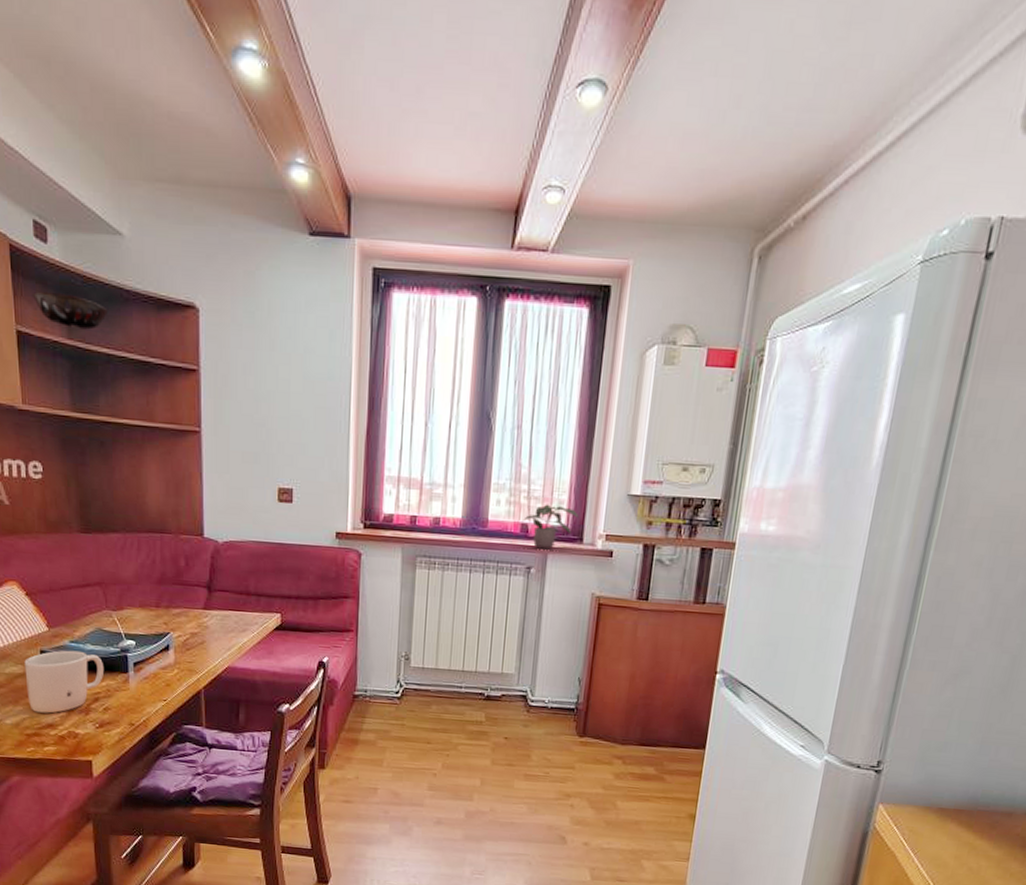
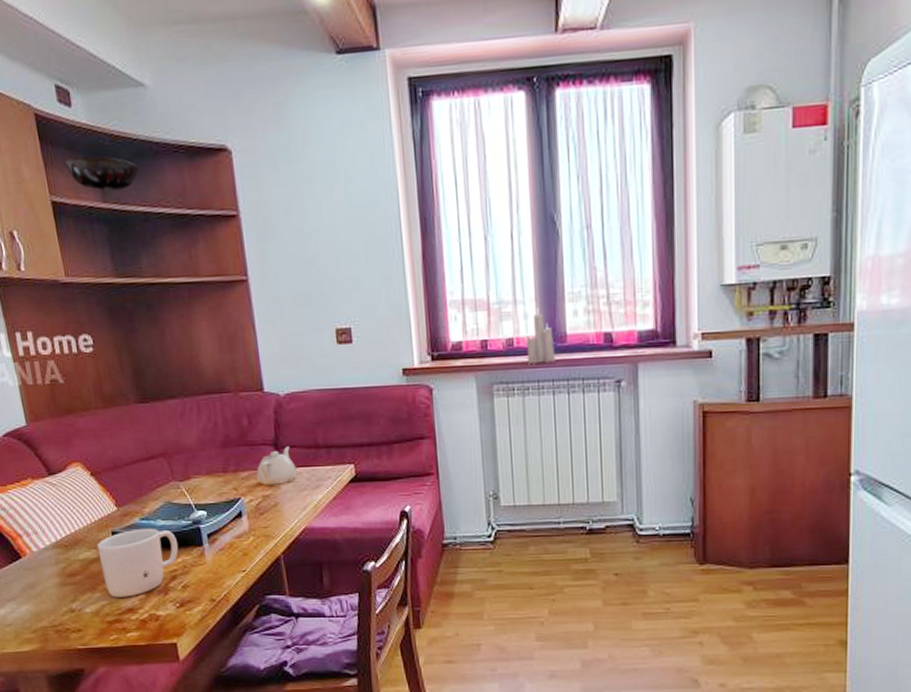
teapot: none [186,590,227,625] -> present [255,446,298,485]
candle: none [449,493,477,544] -> present [526,308,556,364]
potted plant: present [522,504,579,550] -> none [604,307,668,359]

